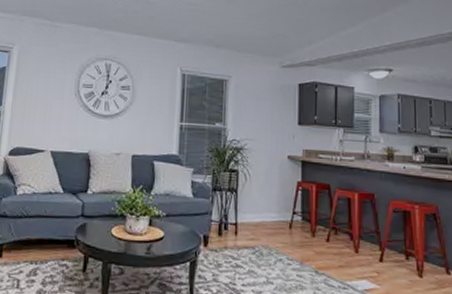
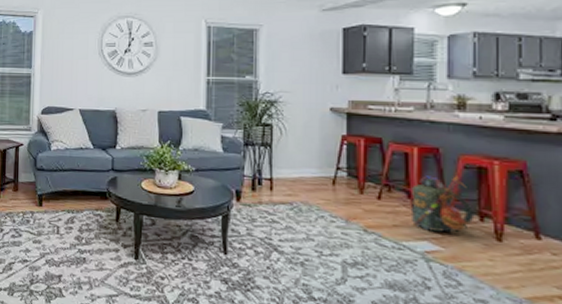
backpack: none [353,219,402,271] -> present [410,176,475,233]

